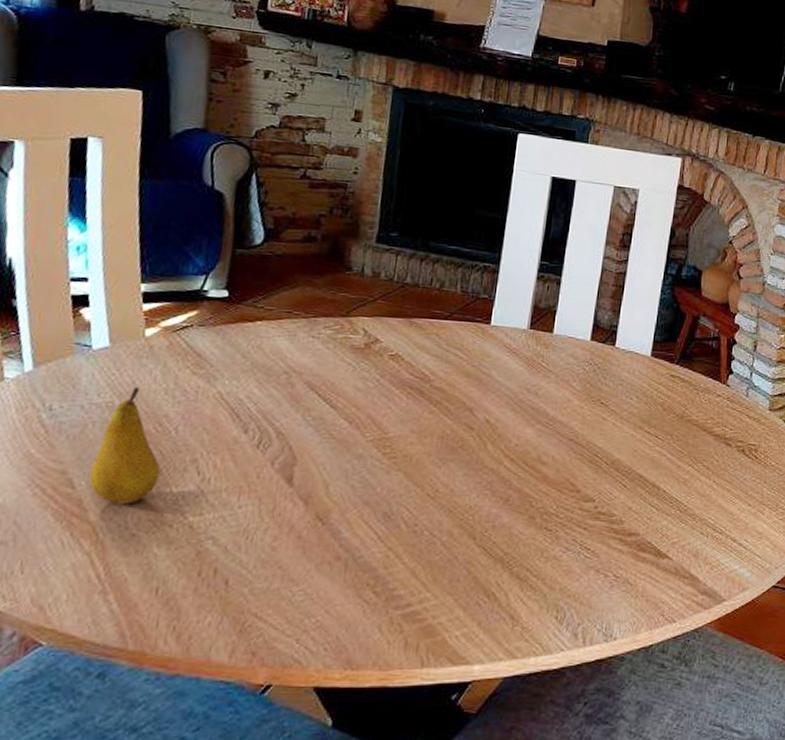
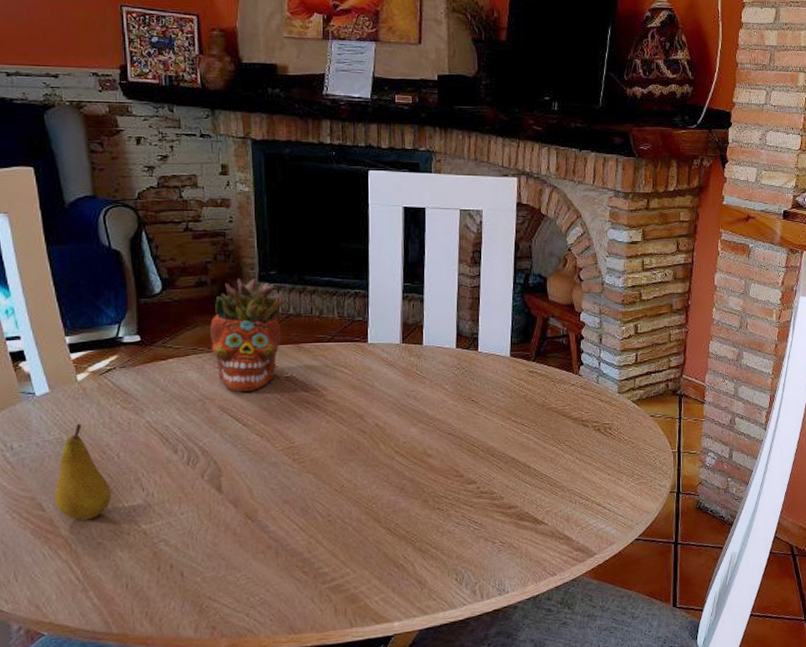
succulent planter: none [309,236,402,369] -> present [210,277,285,393]

